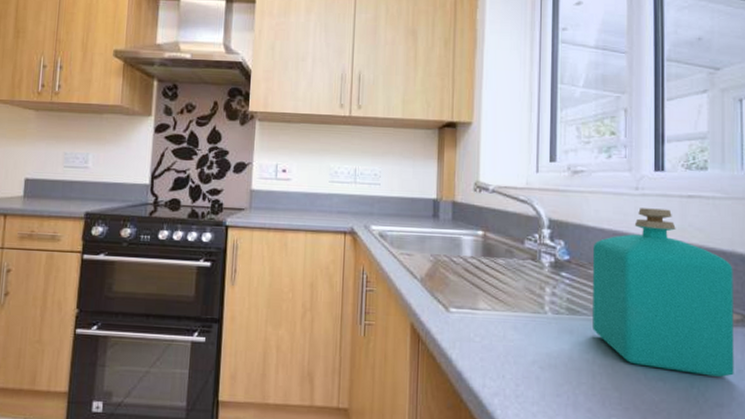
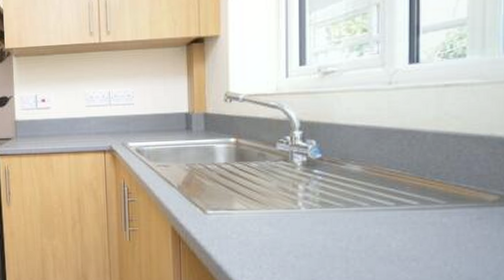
soap bottle: present [593,208,734,377] -> none [346,100,491,254]

